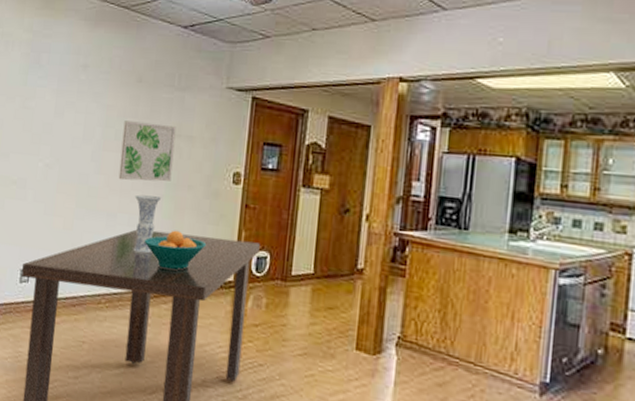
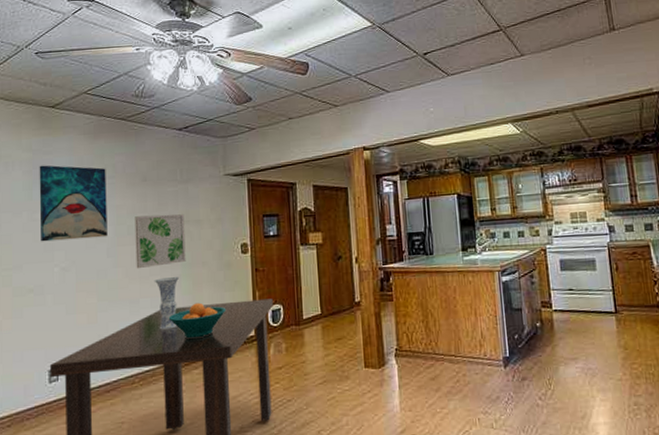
wall art: none [29,49,102,139] -> present [39,165,108,242]

